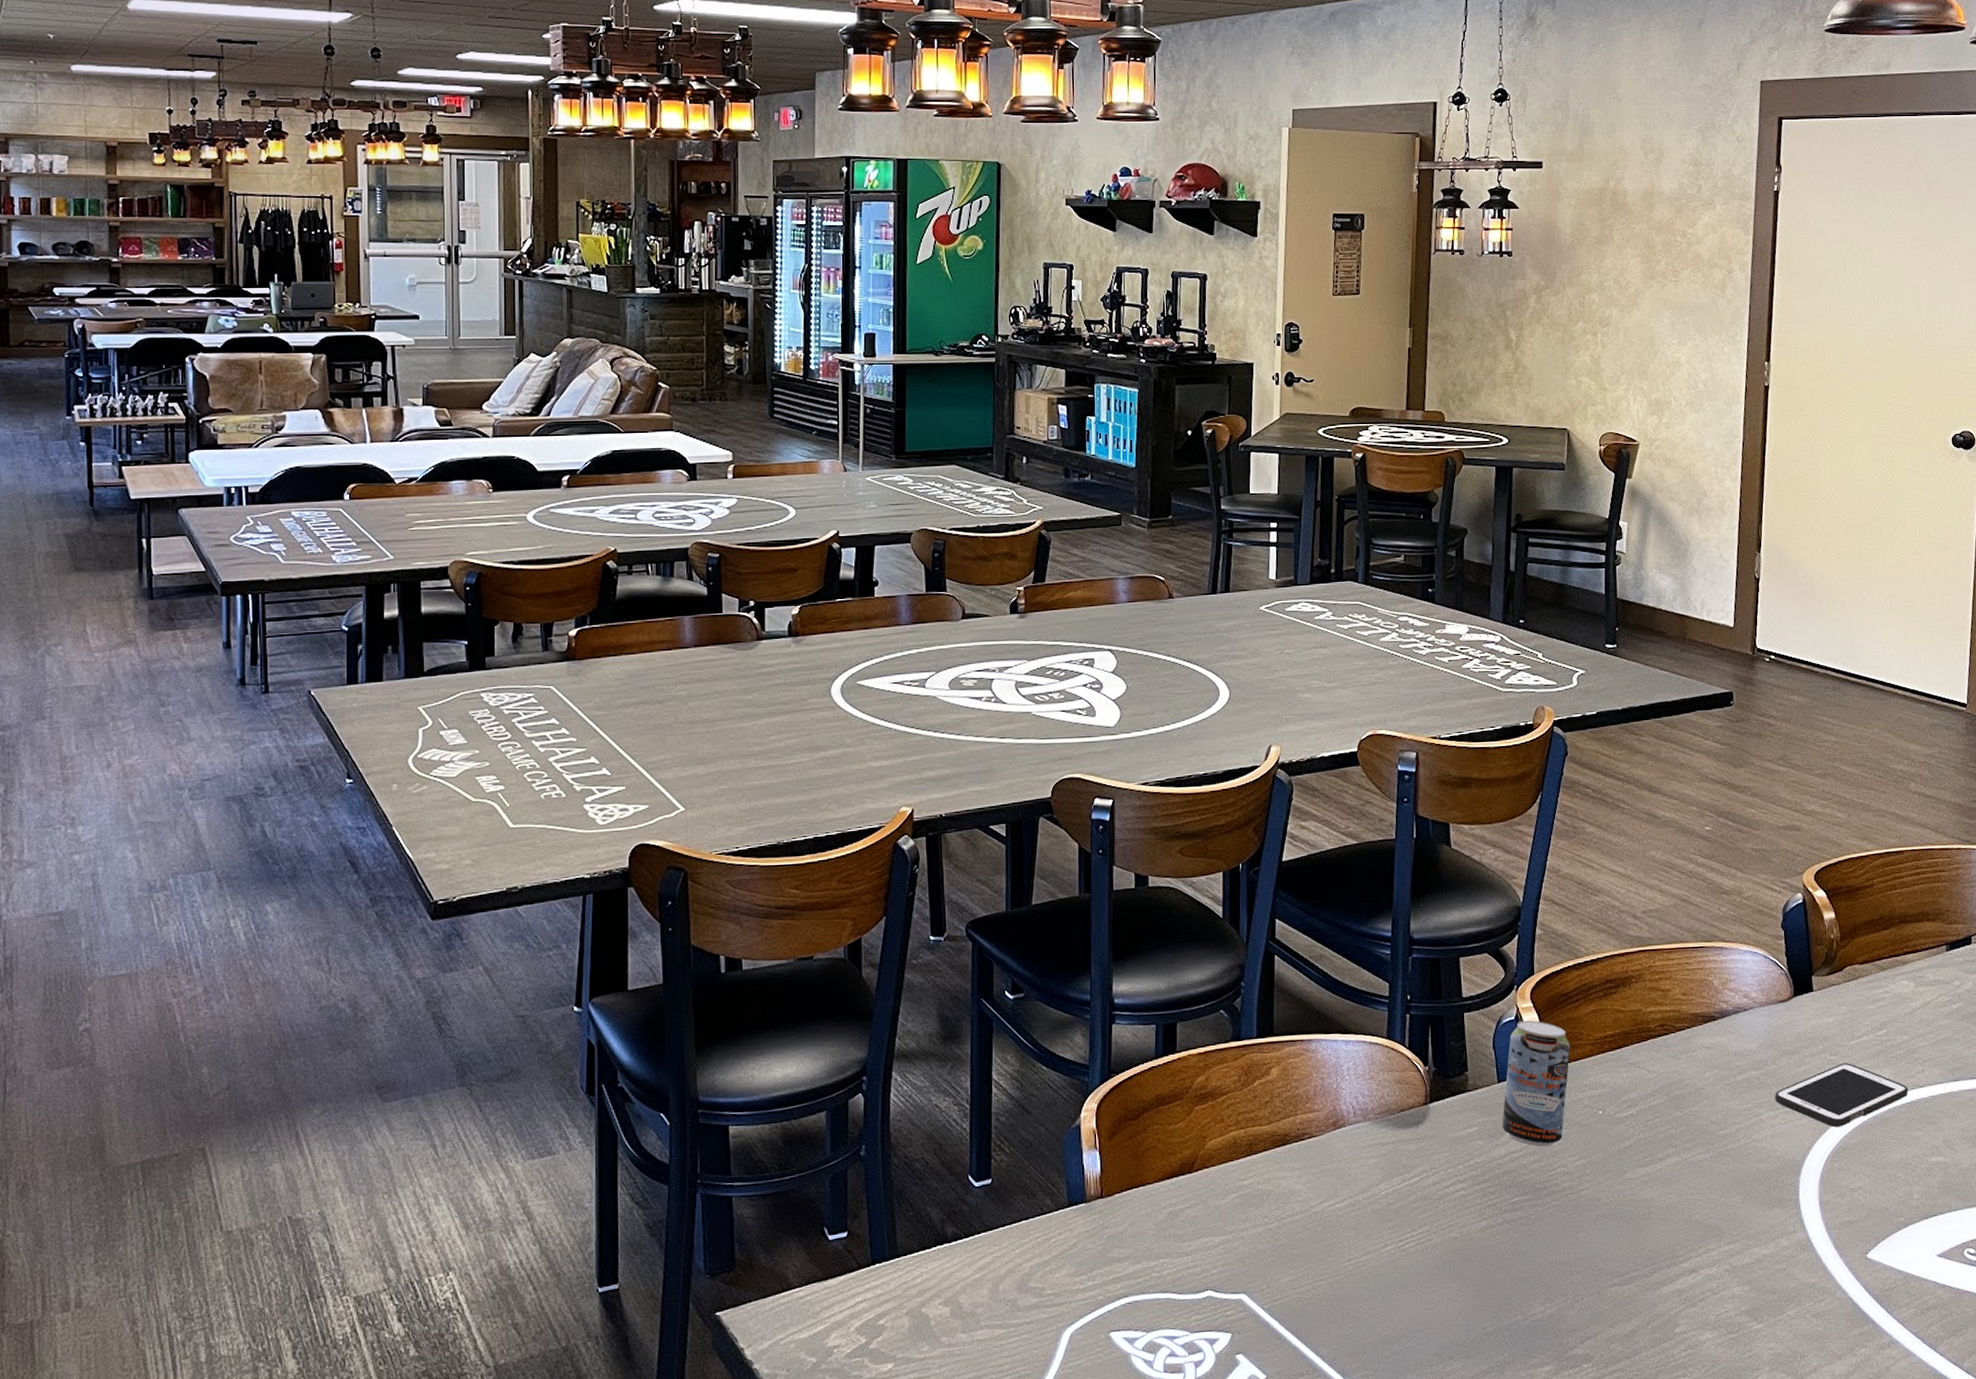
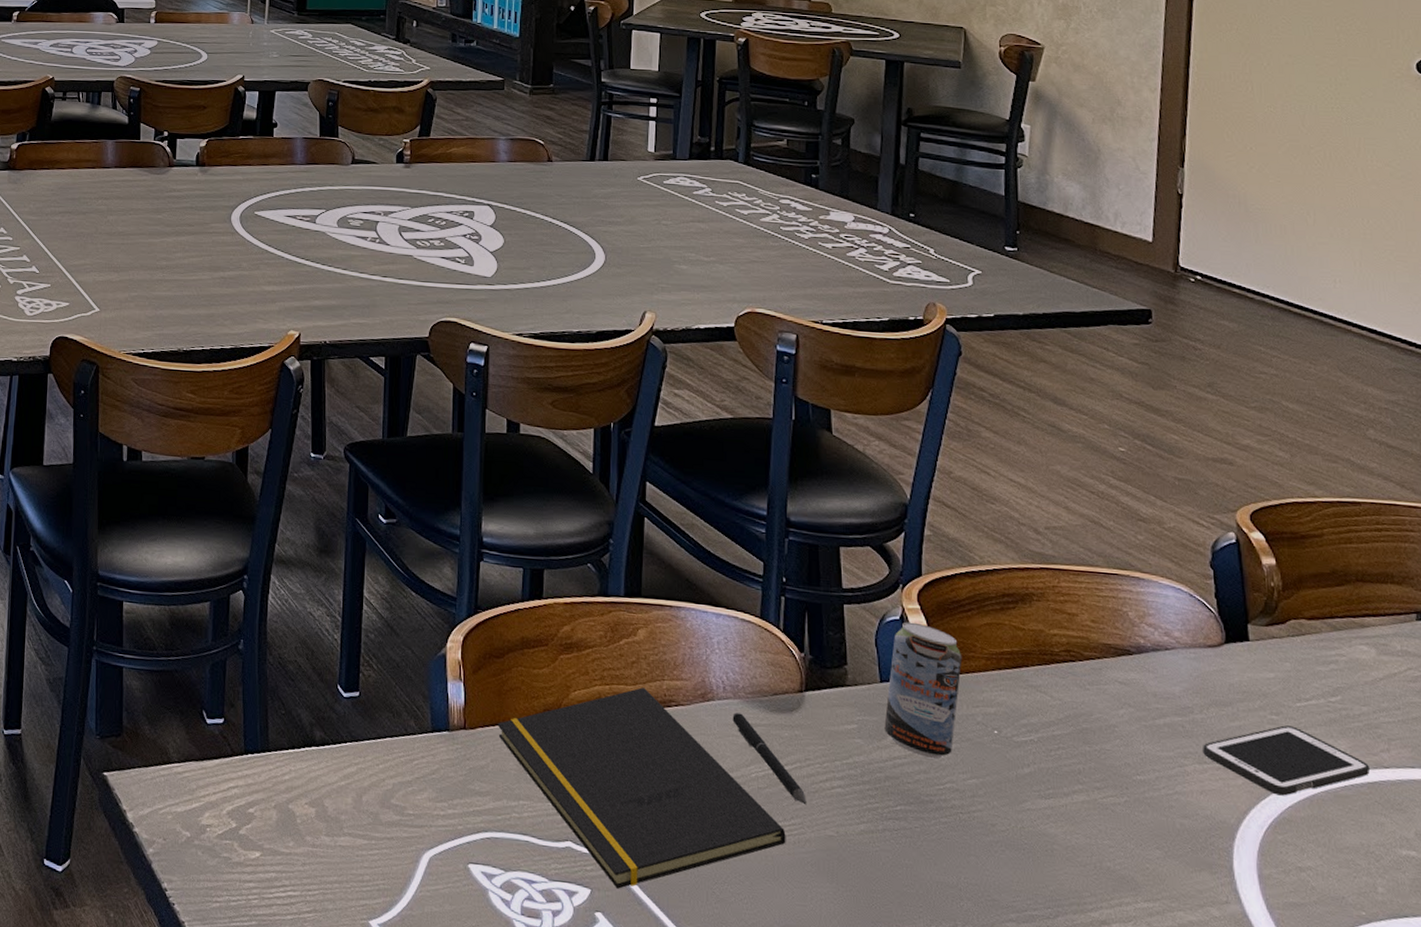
notepad: none [1134,1125,1415,1328] -> present [497,687,786,889]
pen: none [1363,1134,1433,1213] -> present [732,712,807,805]

